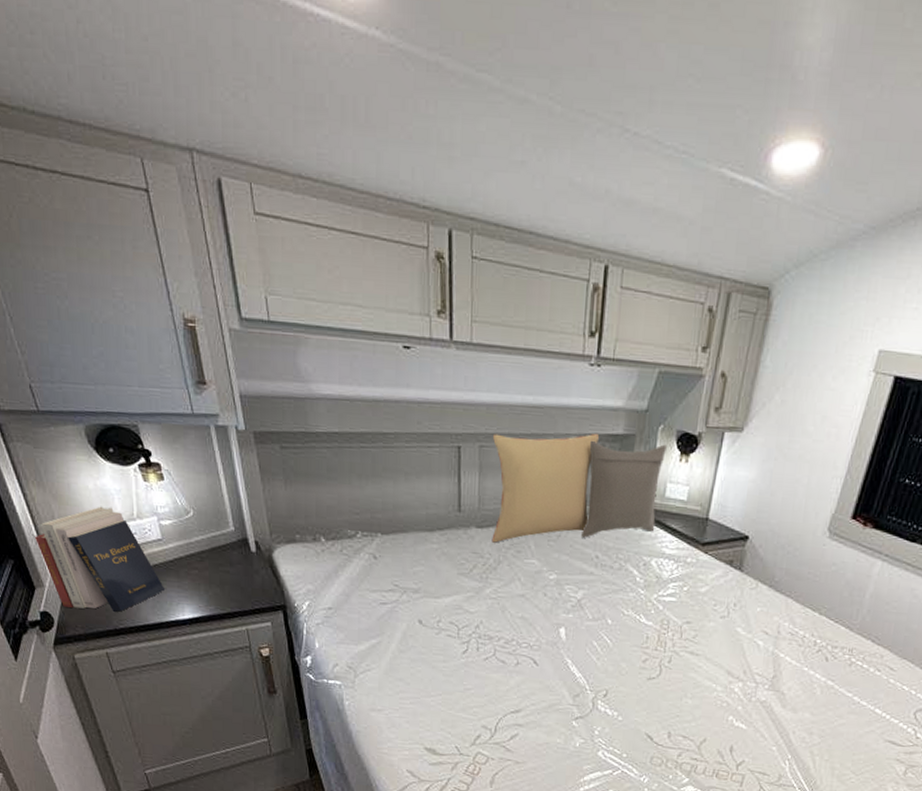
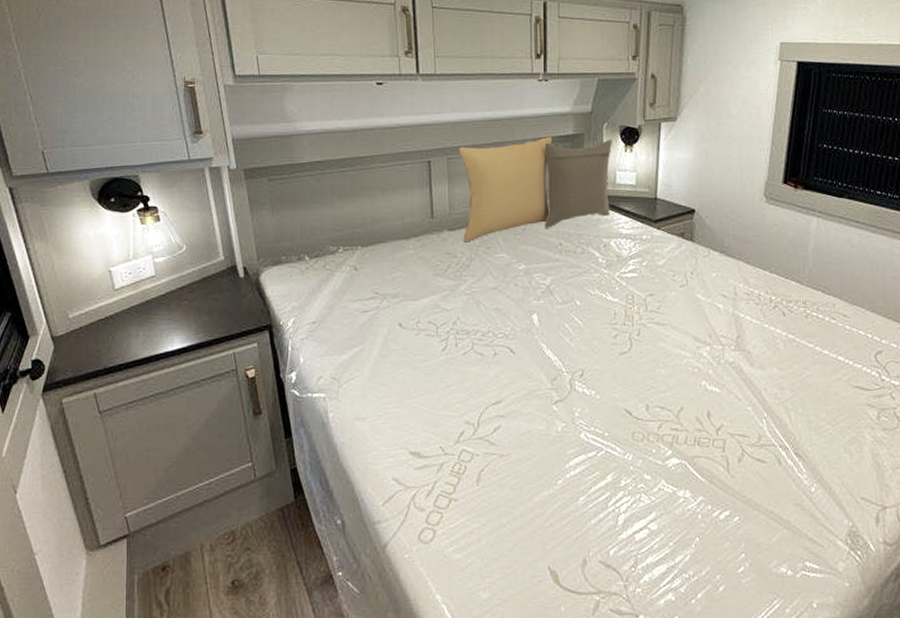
books: present [35,506,164,612] -> none [34,251,155,352]

